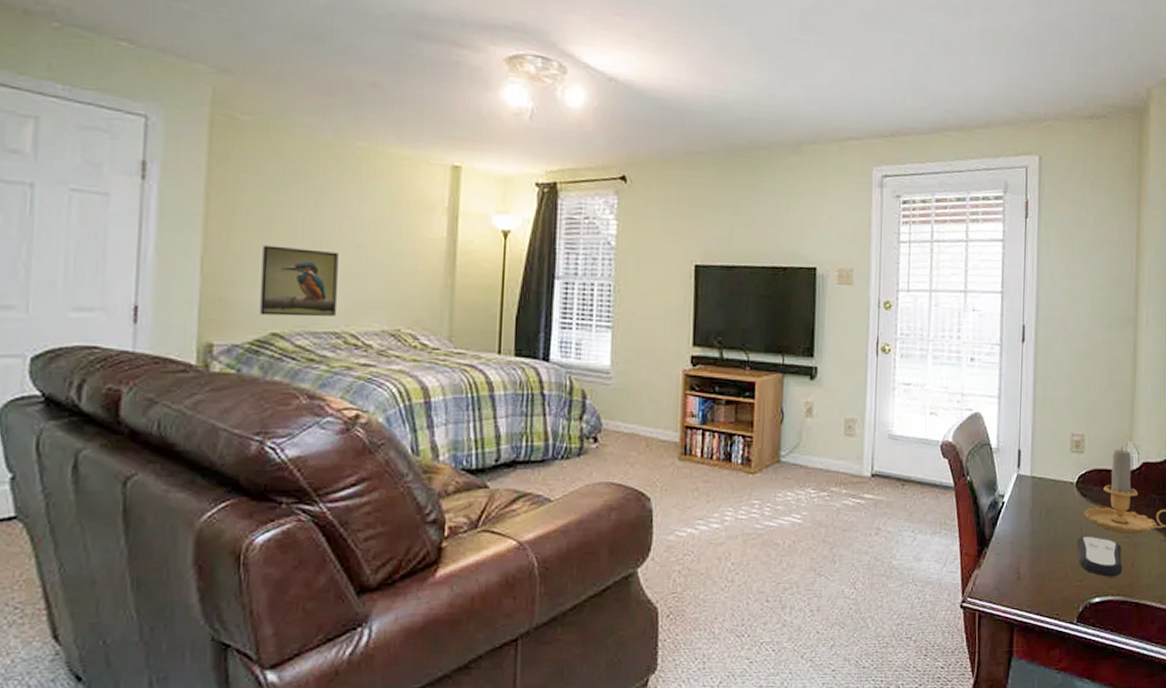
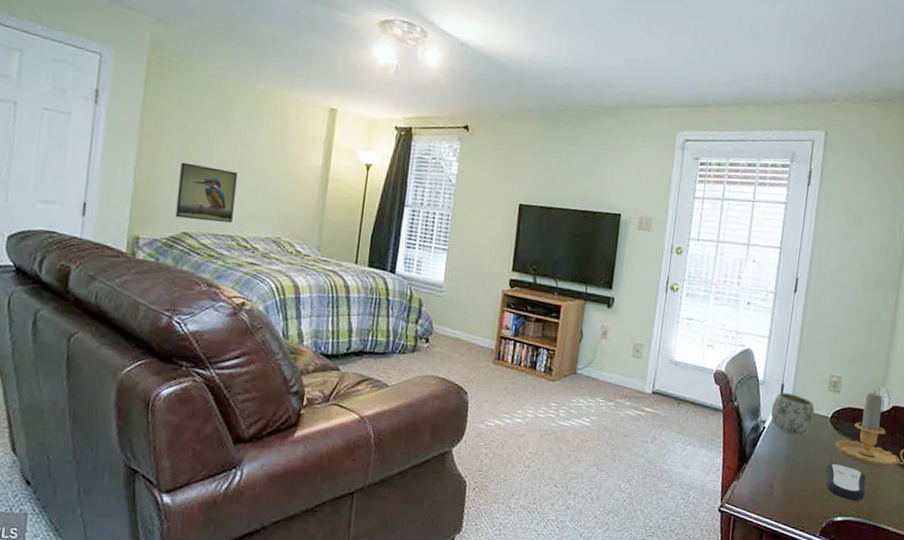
mug: none [1009,460,1058,508] -> present [770,392,815,435]

